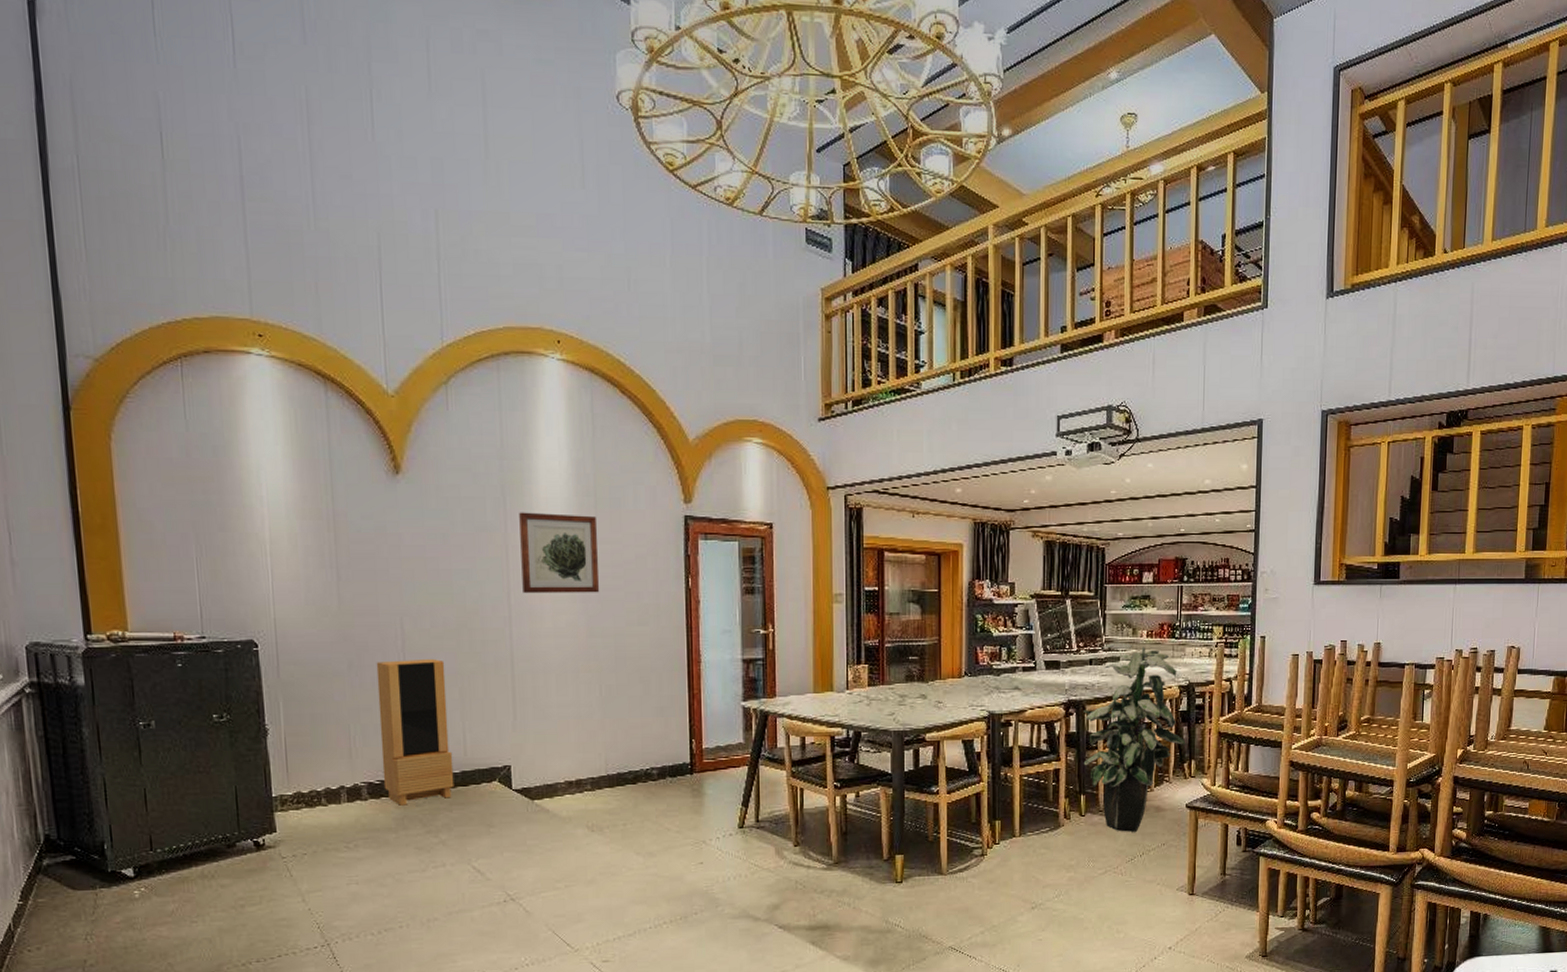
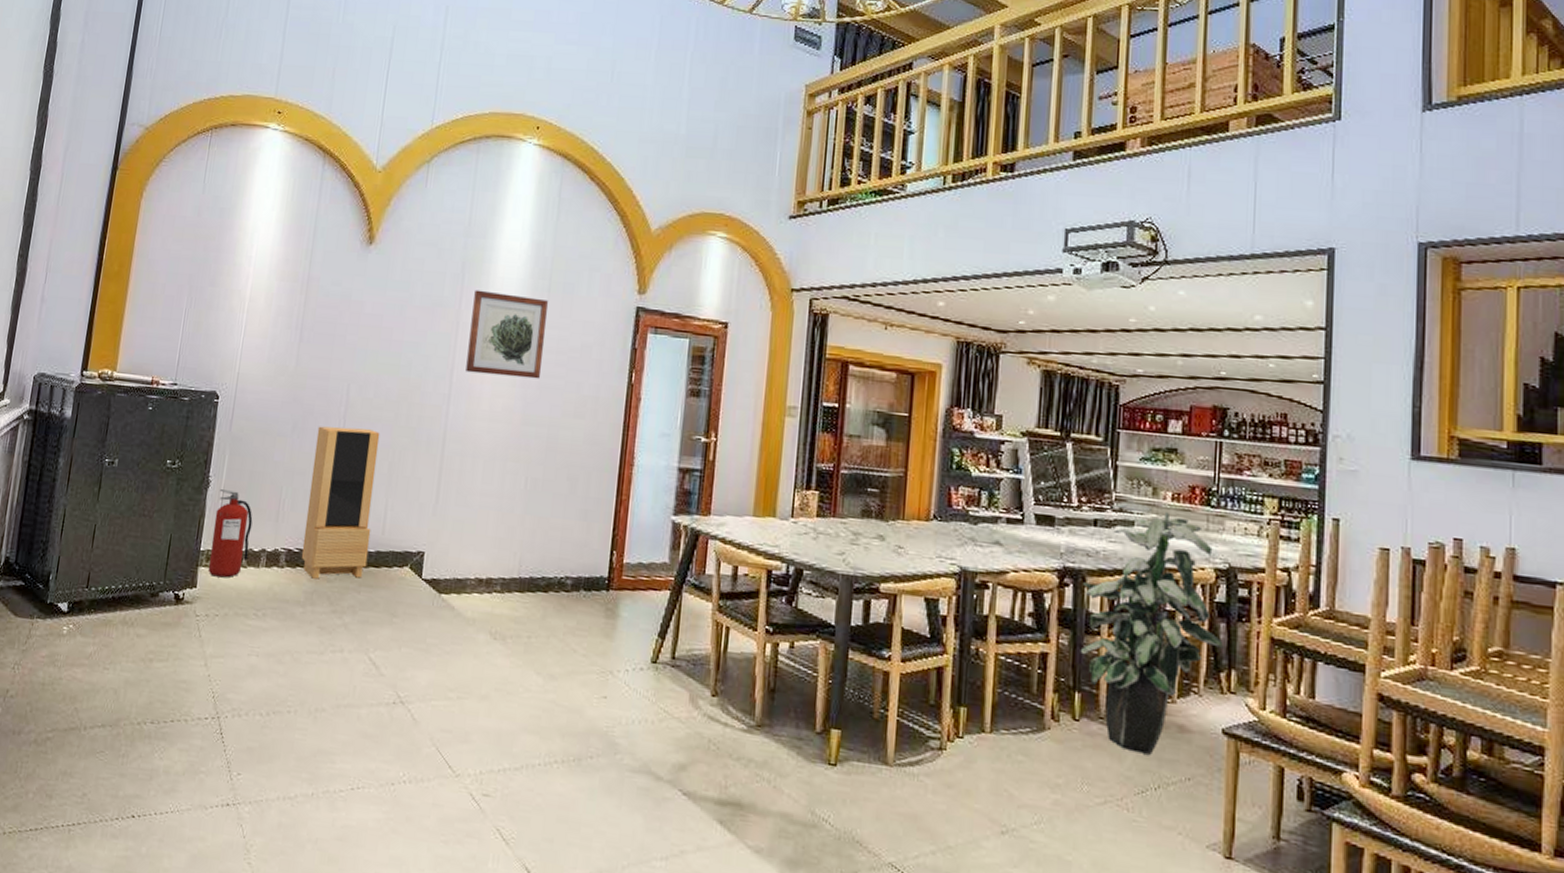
fire extinguisher: none [281,735,326,819] -> present [207,489,253,578]

